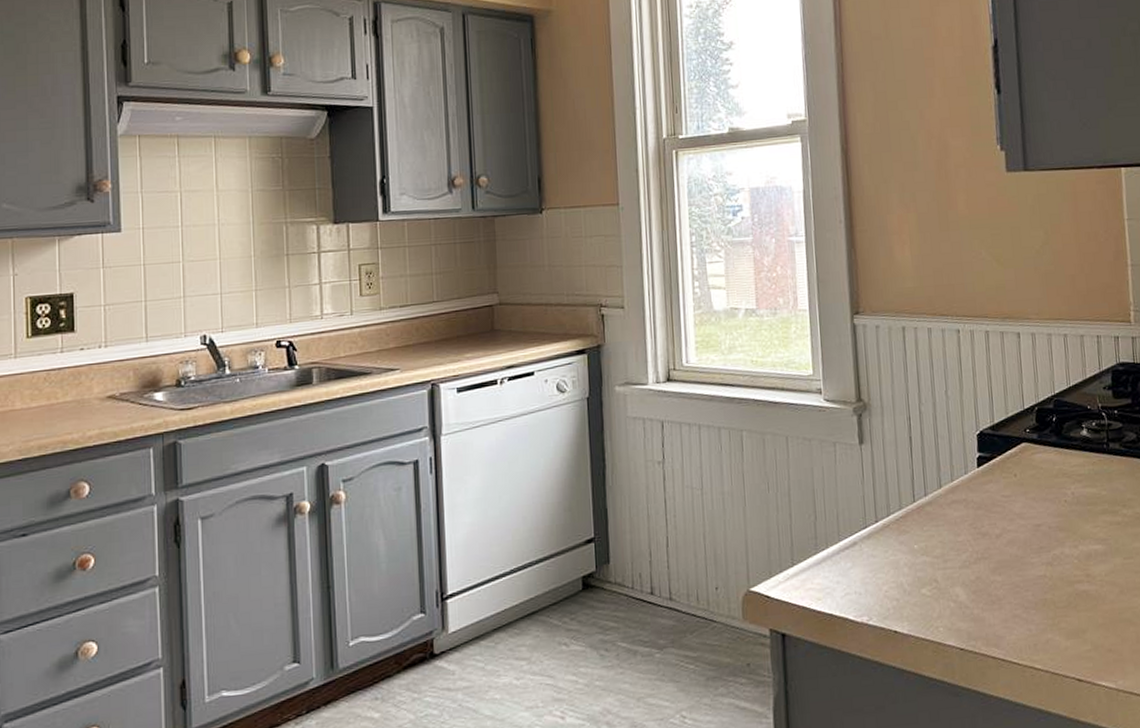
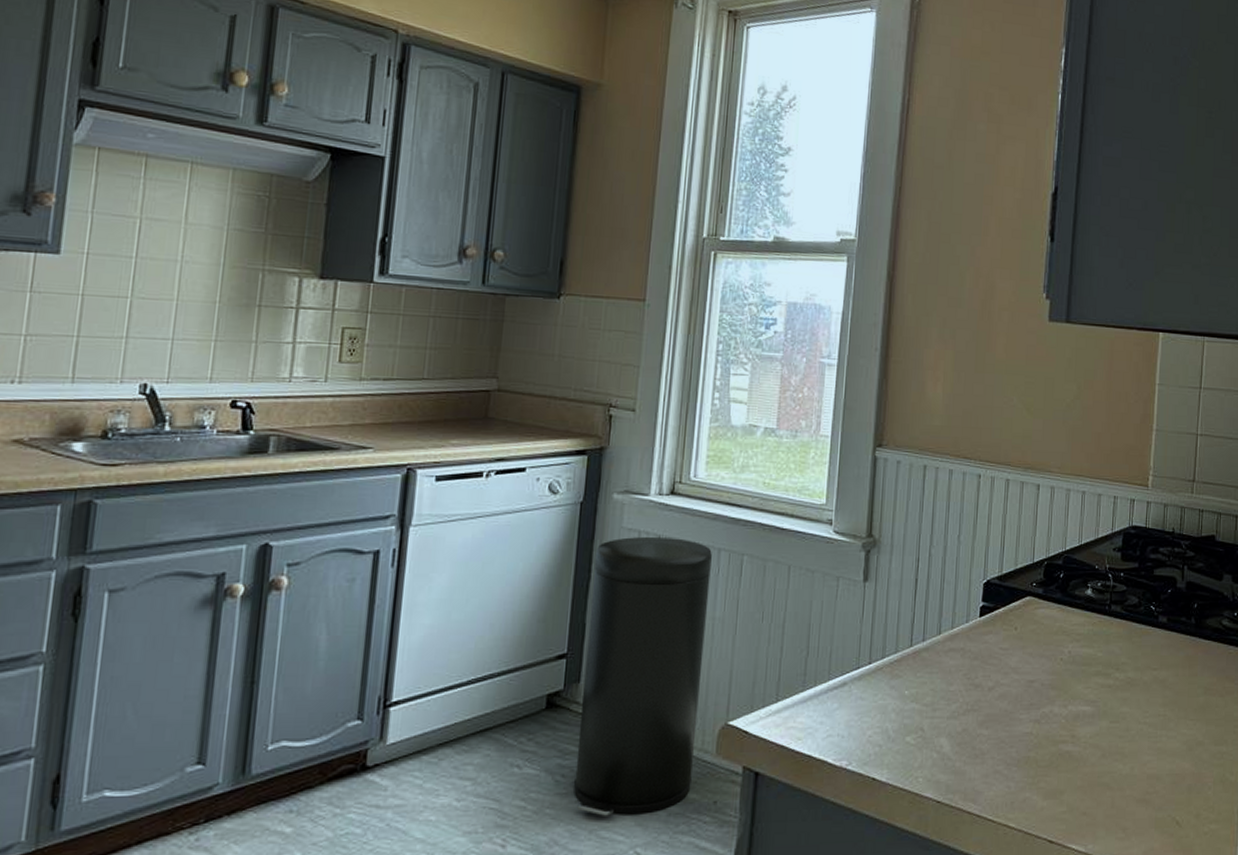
pedal bin: none [606,421,725,685] -> present [574,537,712,816]

